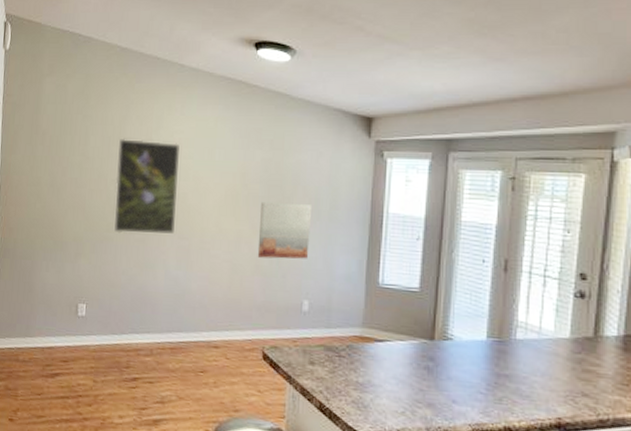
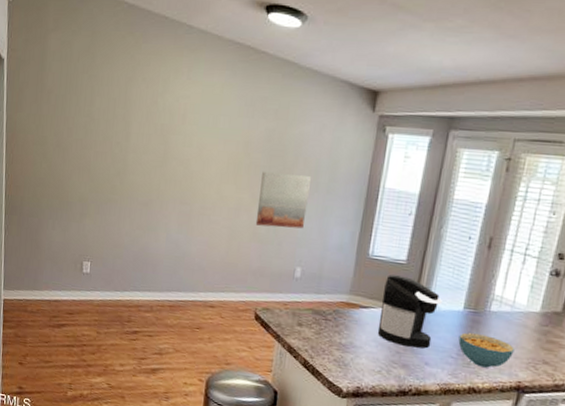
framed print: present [113,138,180,234] -> none [117,100,185,199]
coffee maker: none [396,304,462,384] -> present [377,275,442,349]
cereal bowl: none [486,364,548,404] -> present [458,332,515,368]

